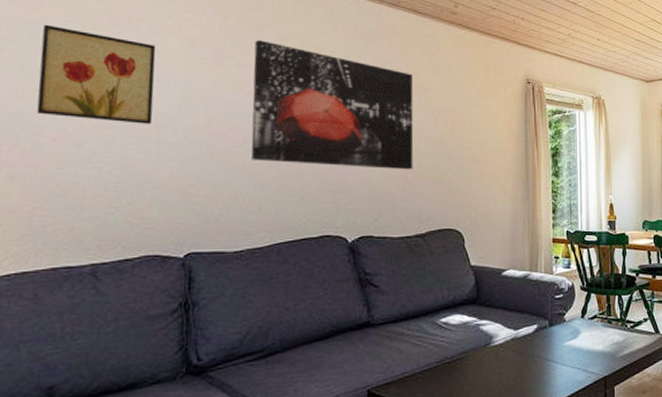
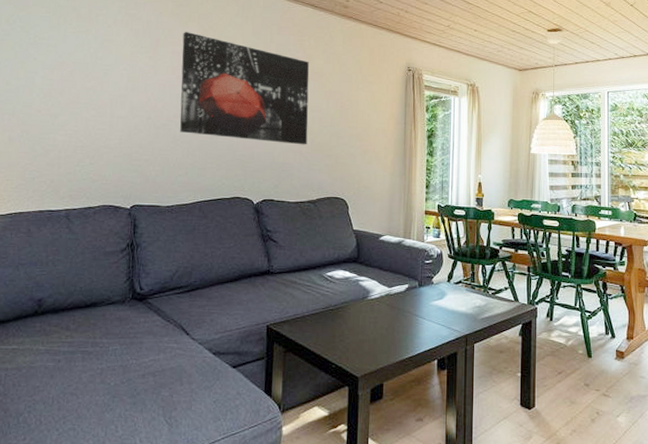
wall art: present [36,24,156,124] -> none [26,19,110,101]

